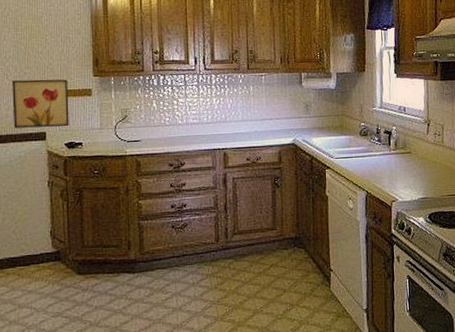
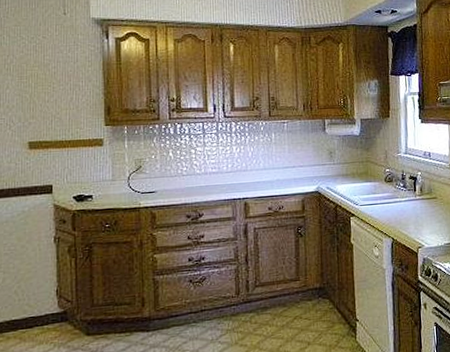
wall art: present [12,79,69,129] -> none [16,129,78,182]

